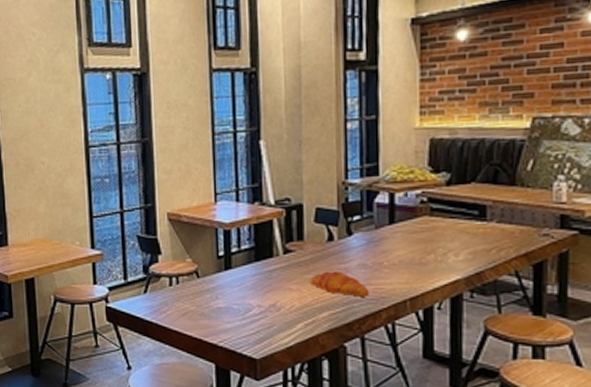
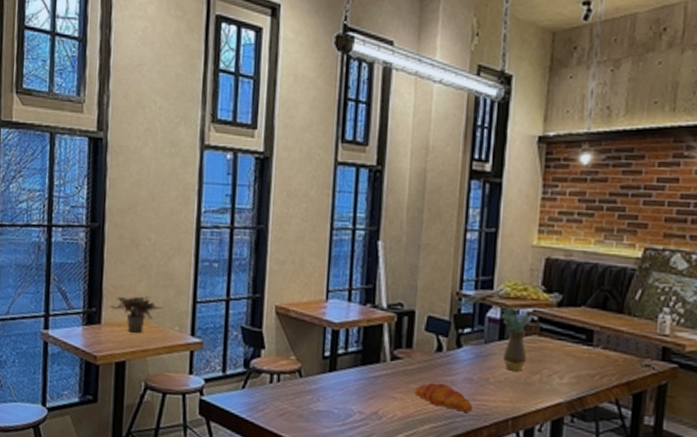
potted plant: none [14,215,63,251] -> present [109,295,164,333]
vase: none [388,188,420,253] -> present [501,304,528,372]

